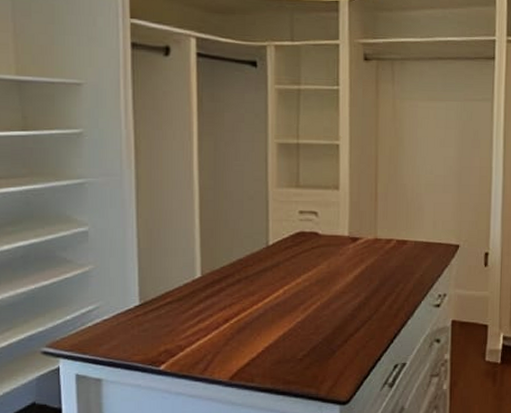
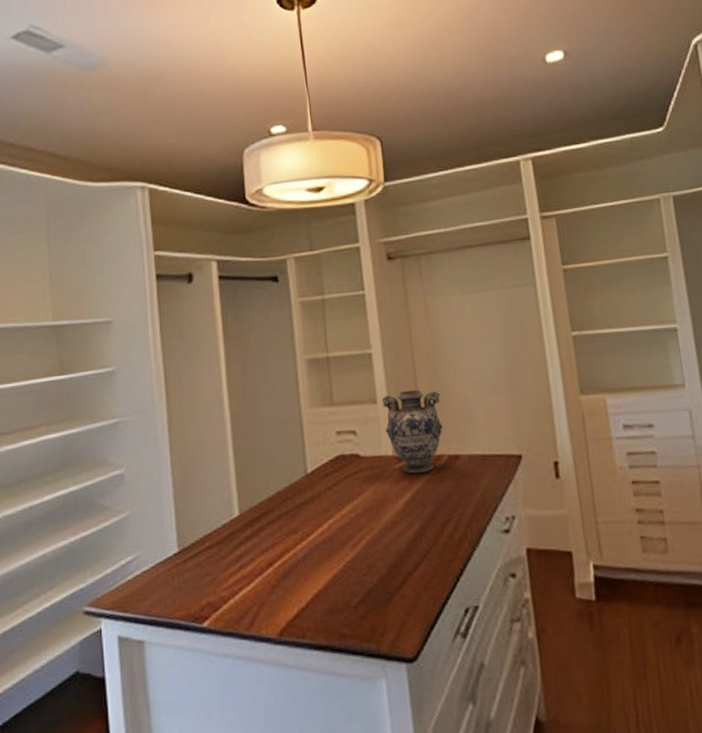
decorative vase: none [344,182,396,253] -> present [381,390,443,474]

